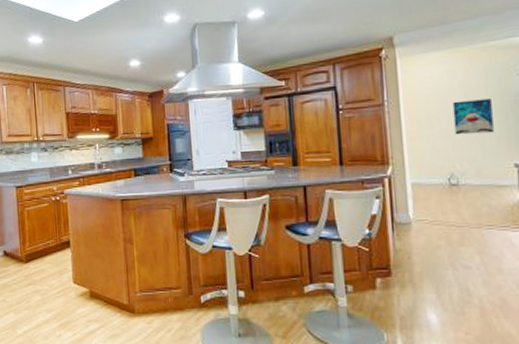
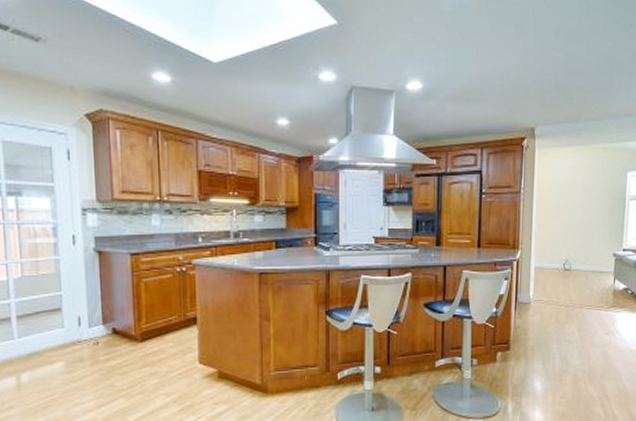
wall art: present [452,98,494,135] -> none [573,195,604,226]

